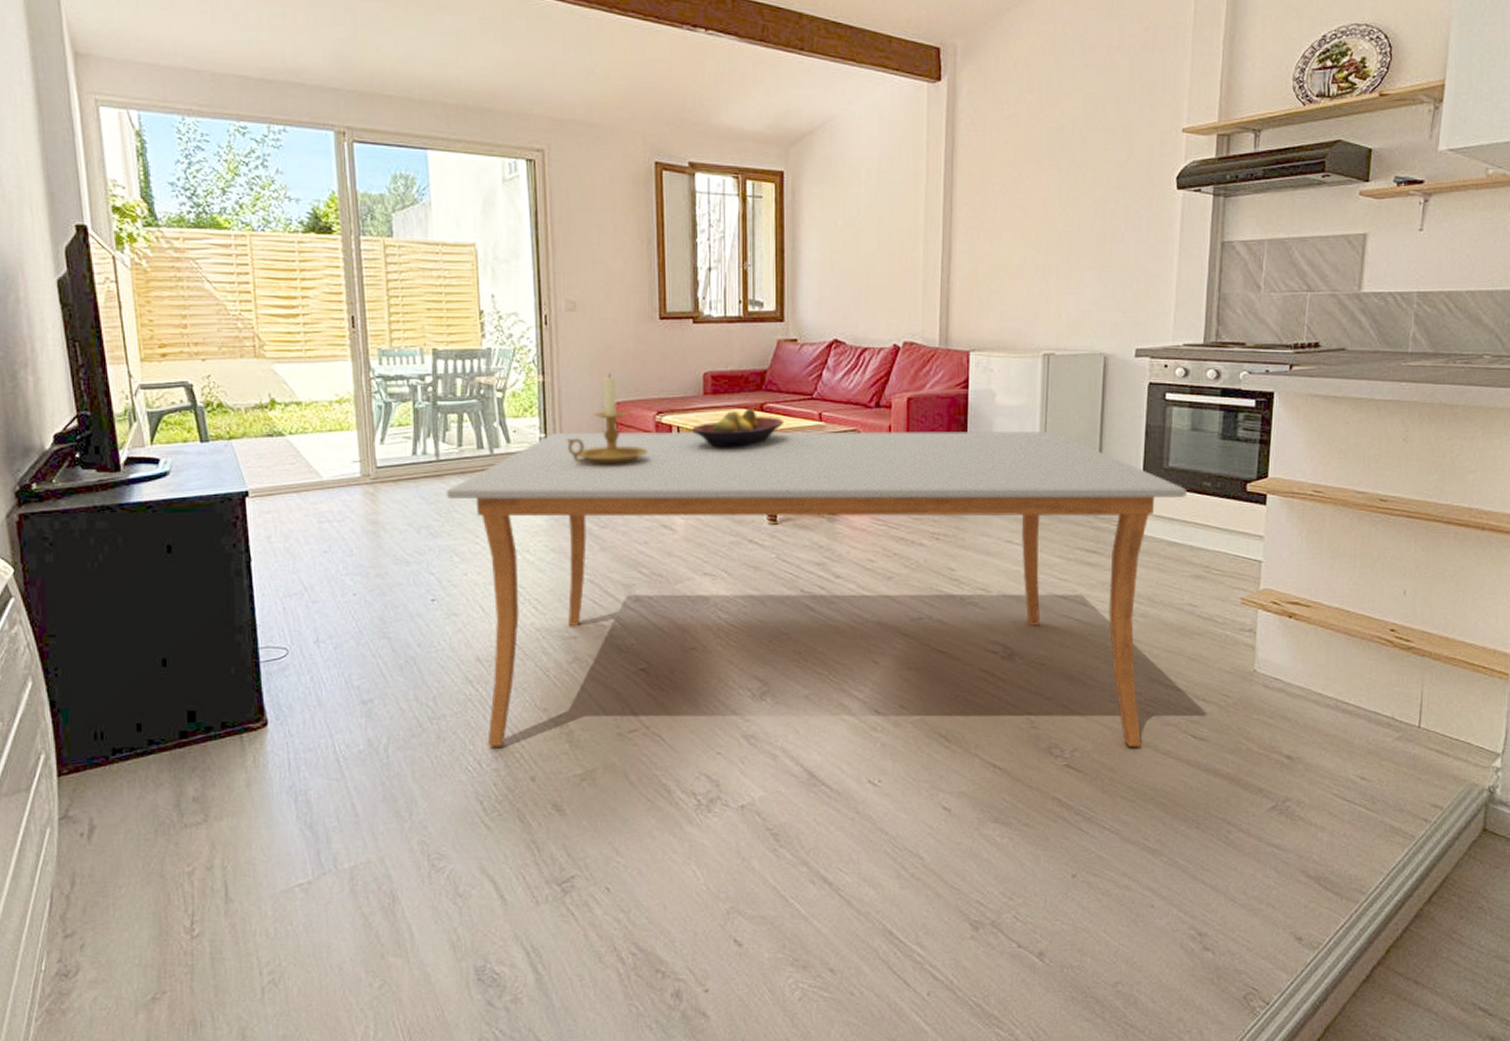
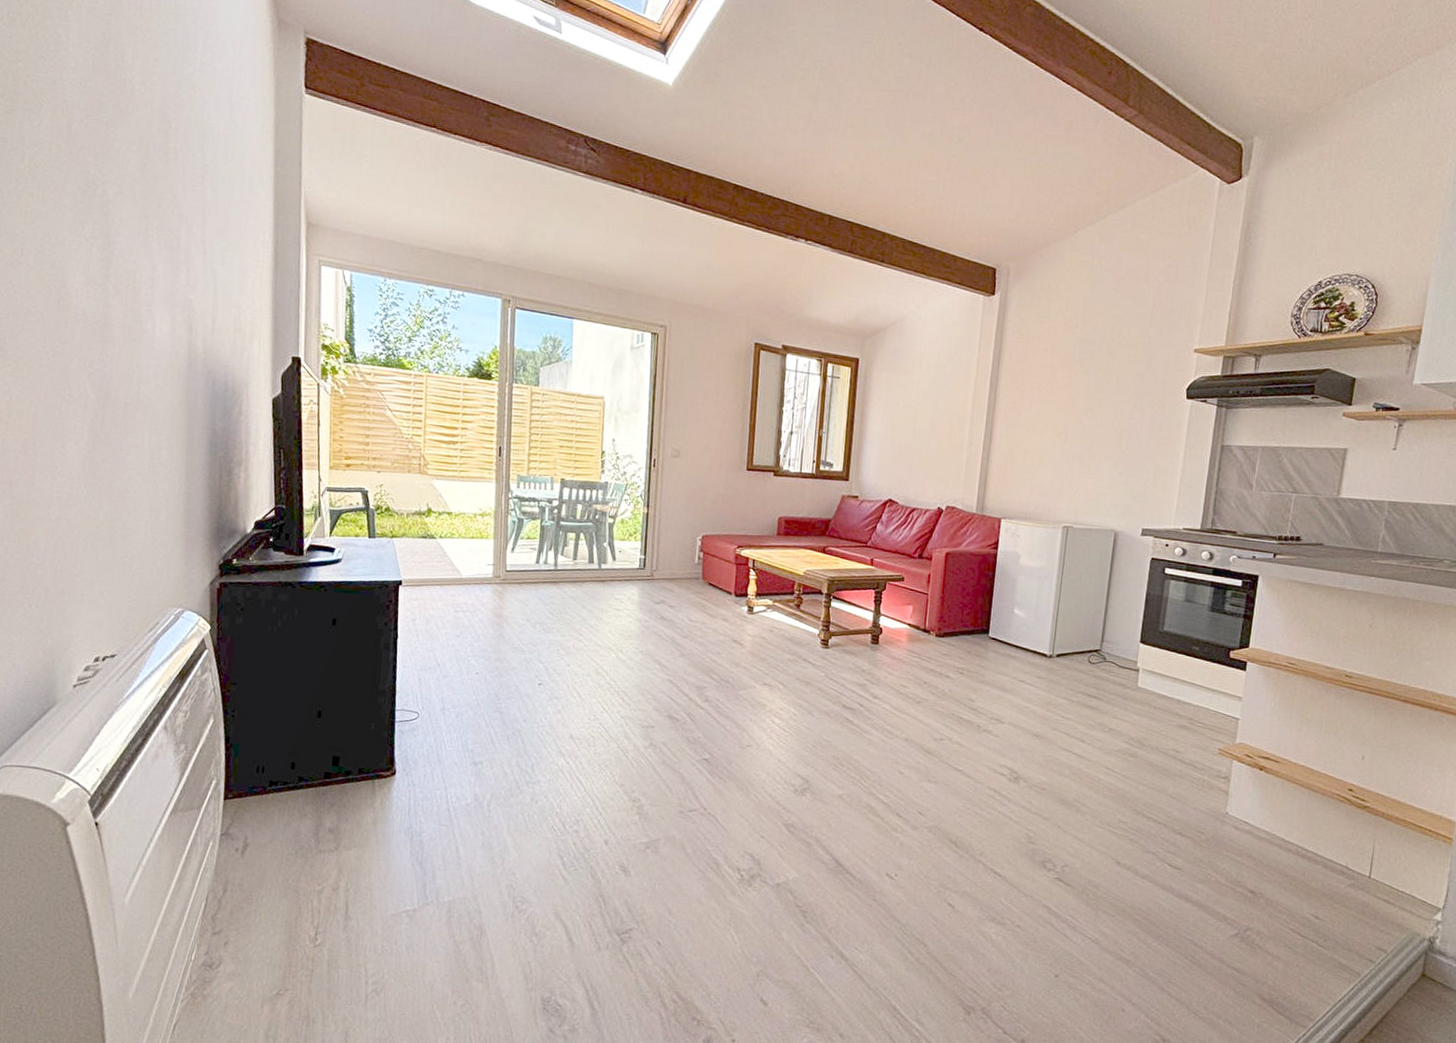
dining table: present [446,430,1187,747] -> none [559,555,1178,870]
candle holder: present [567,373,648,464] -> none [661,511,727,586]
fruit bowl: present [690,408,785,450] -> none [763,550,842,583]

